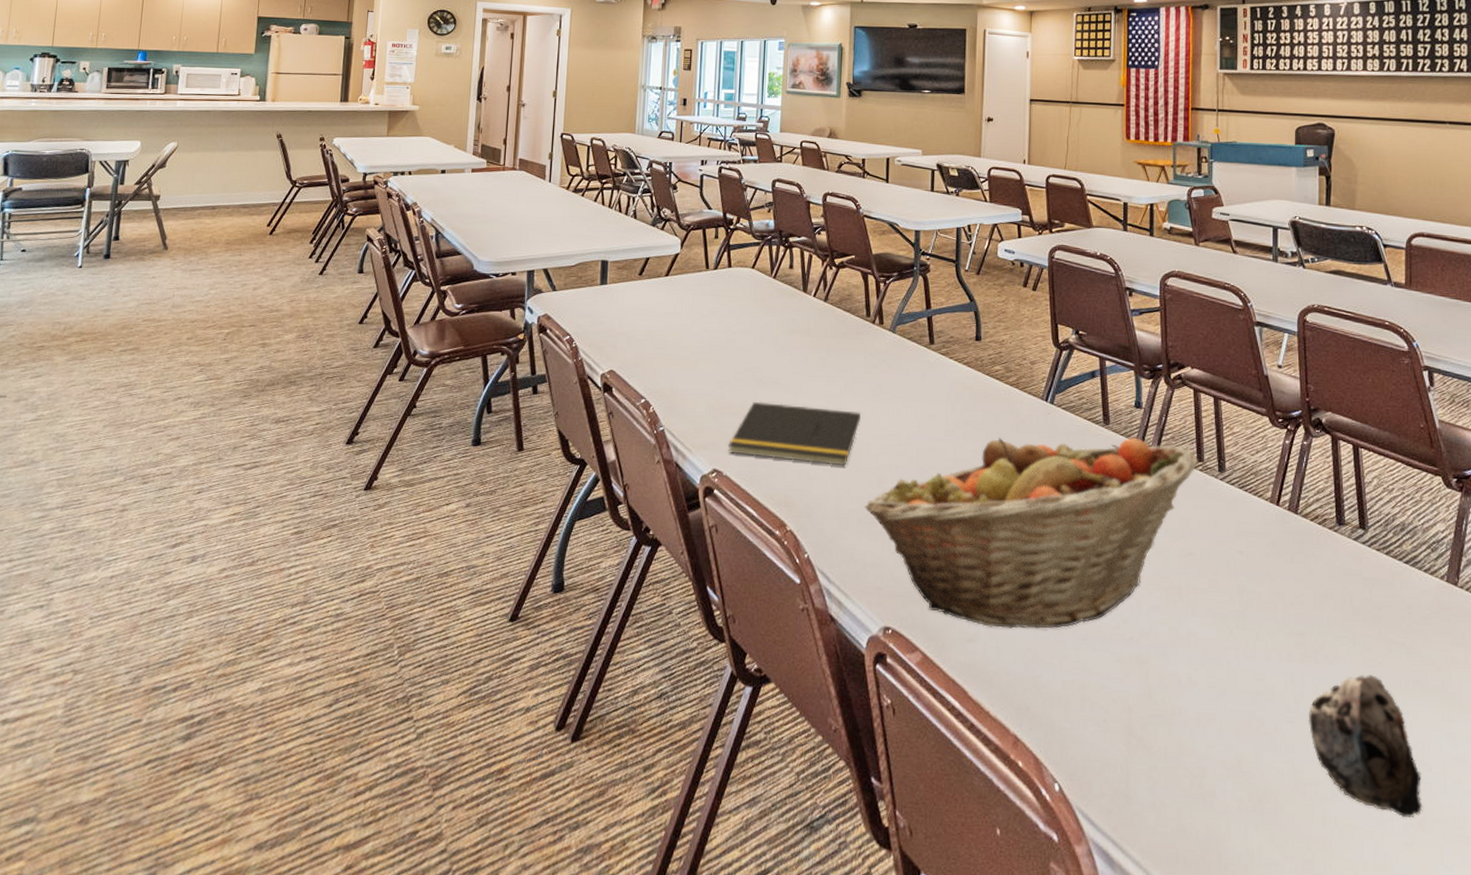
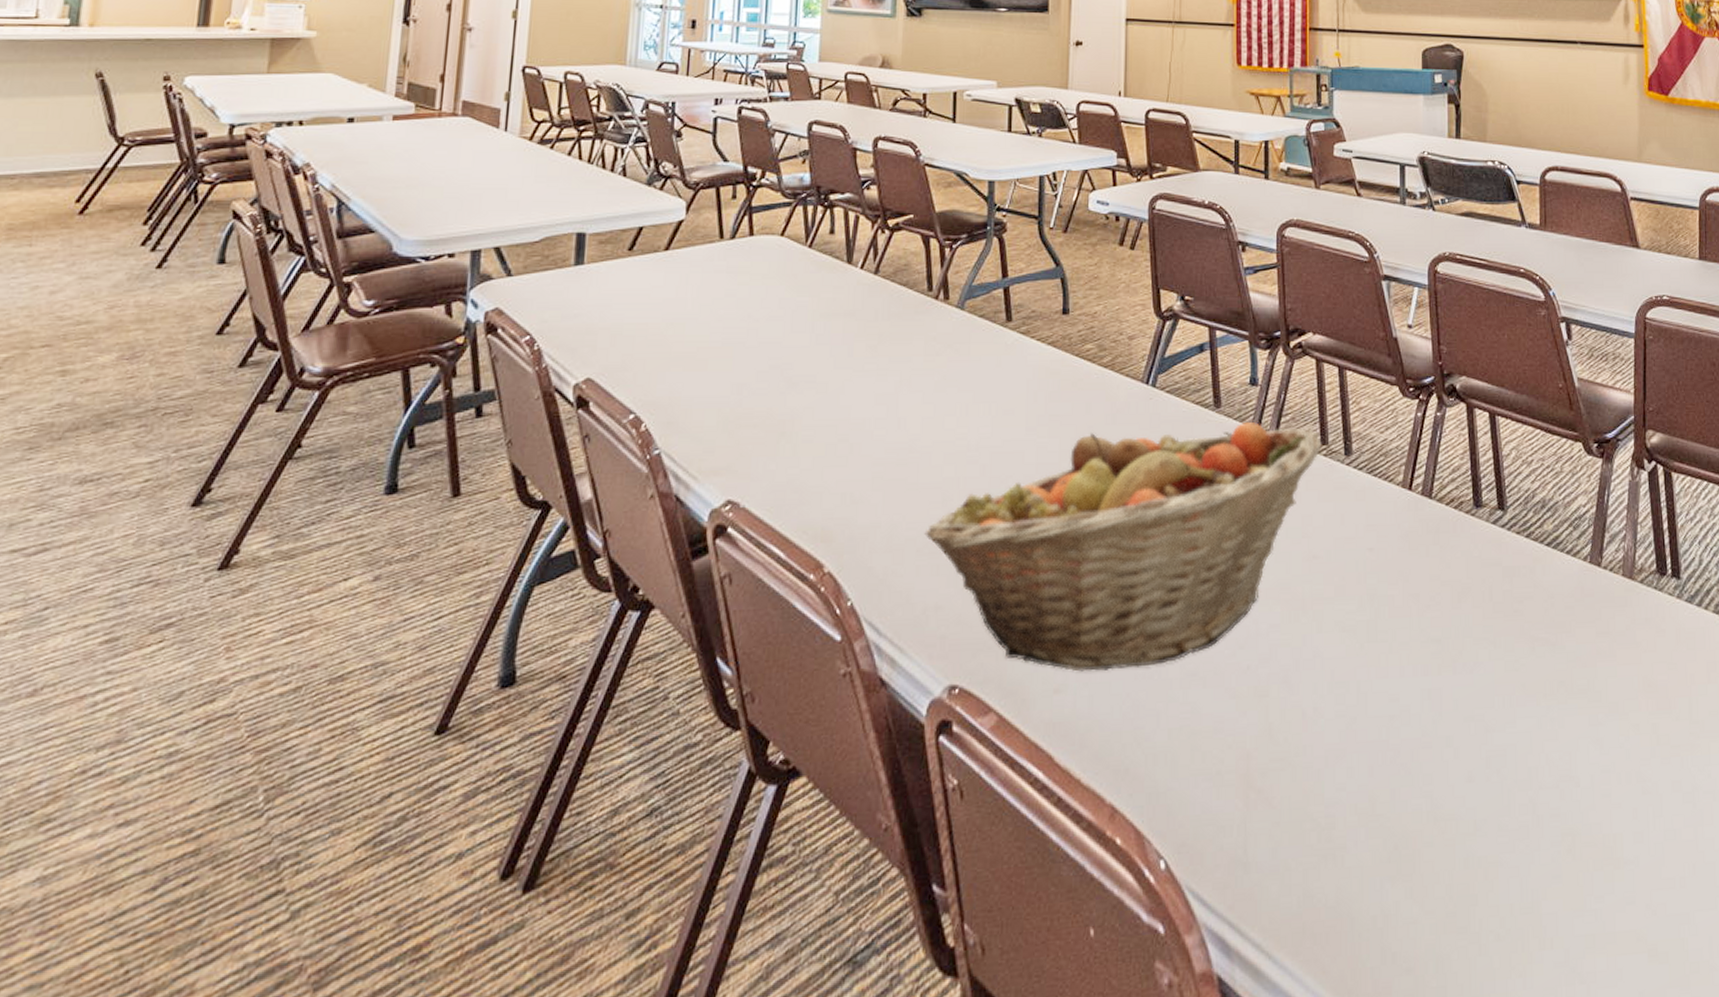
notepad: present [727,401,861,466] -> none [746,407,920,484]
decorative skull: present [1308,675,1423,819] -> none [1447,680,1571,846]

